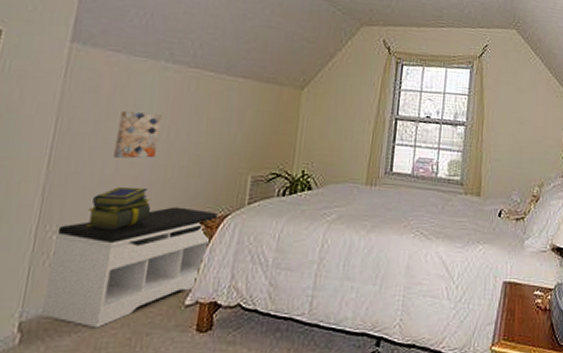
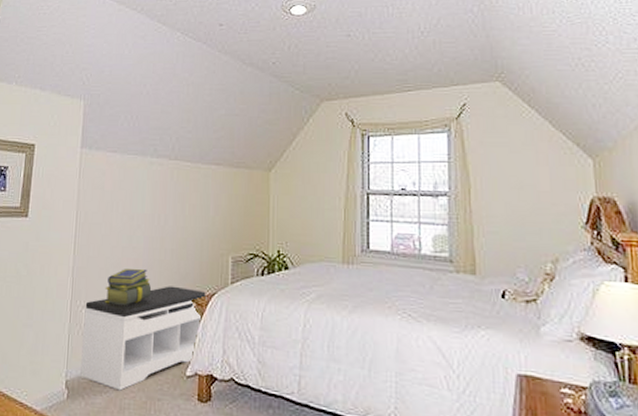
wall art: present [113,111,161,159] -> none [119,203,152,244]

